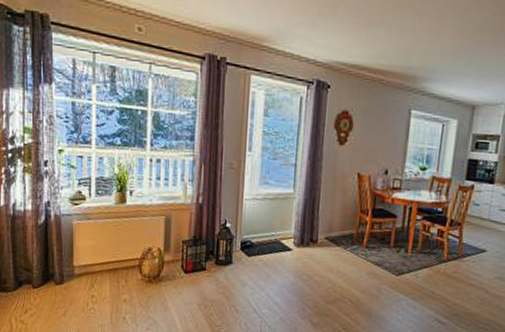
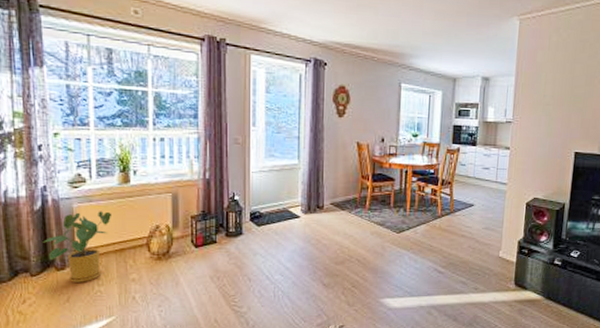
house plant: none [44,229,108,299] -> present [42,211,112,282]

